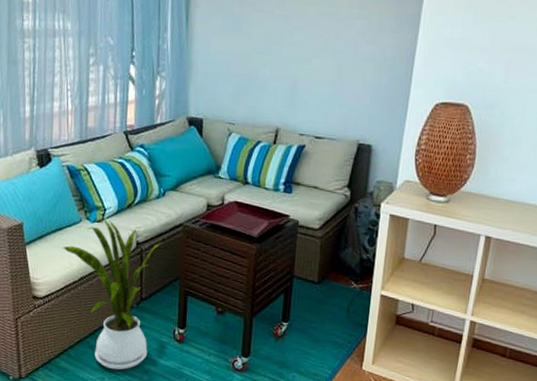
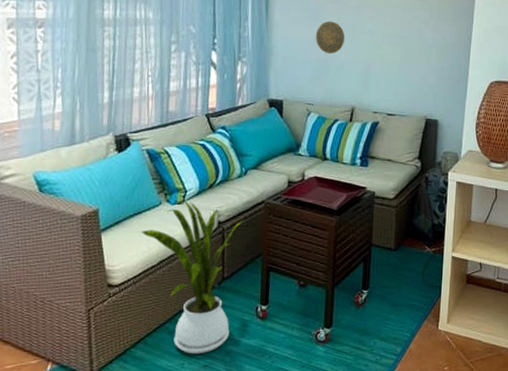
decorative plate: none [238,32,271,70] -> present [315,21,345,55]

